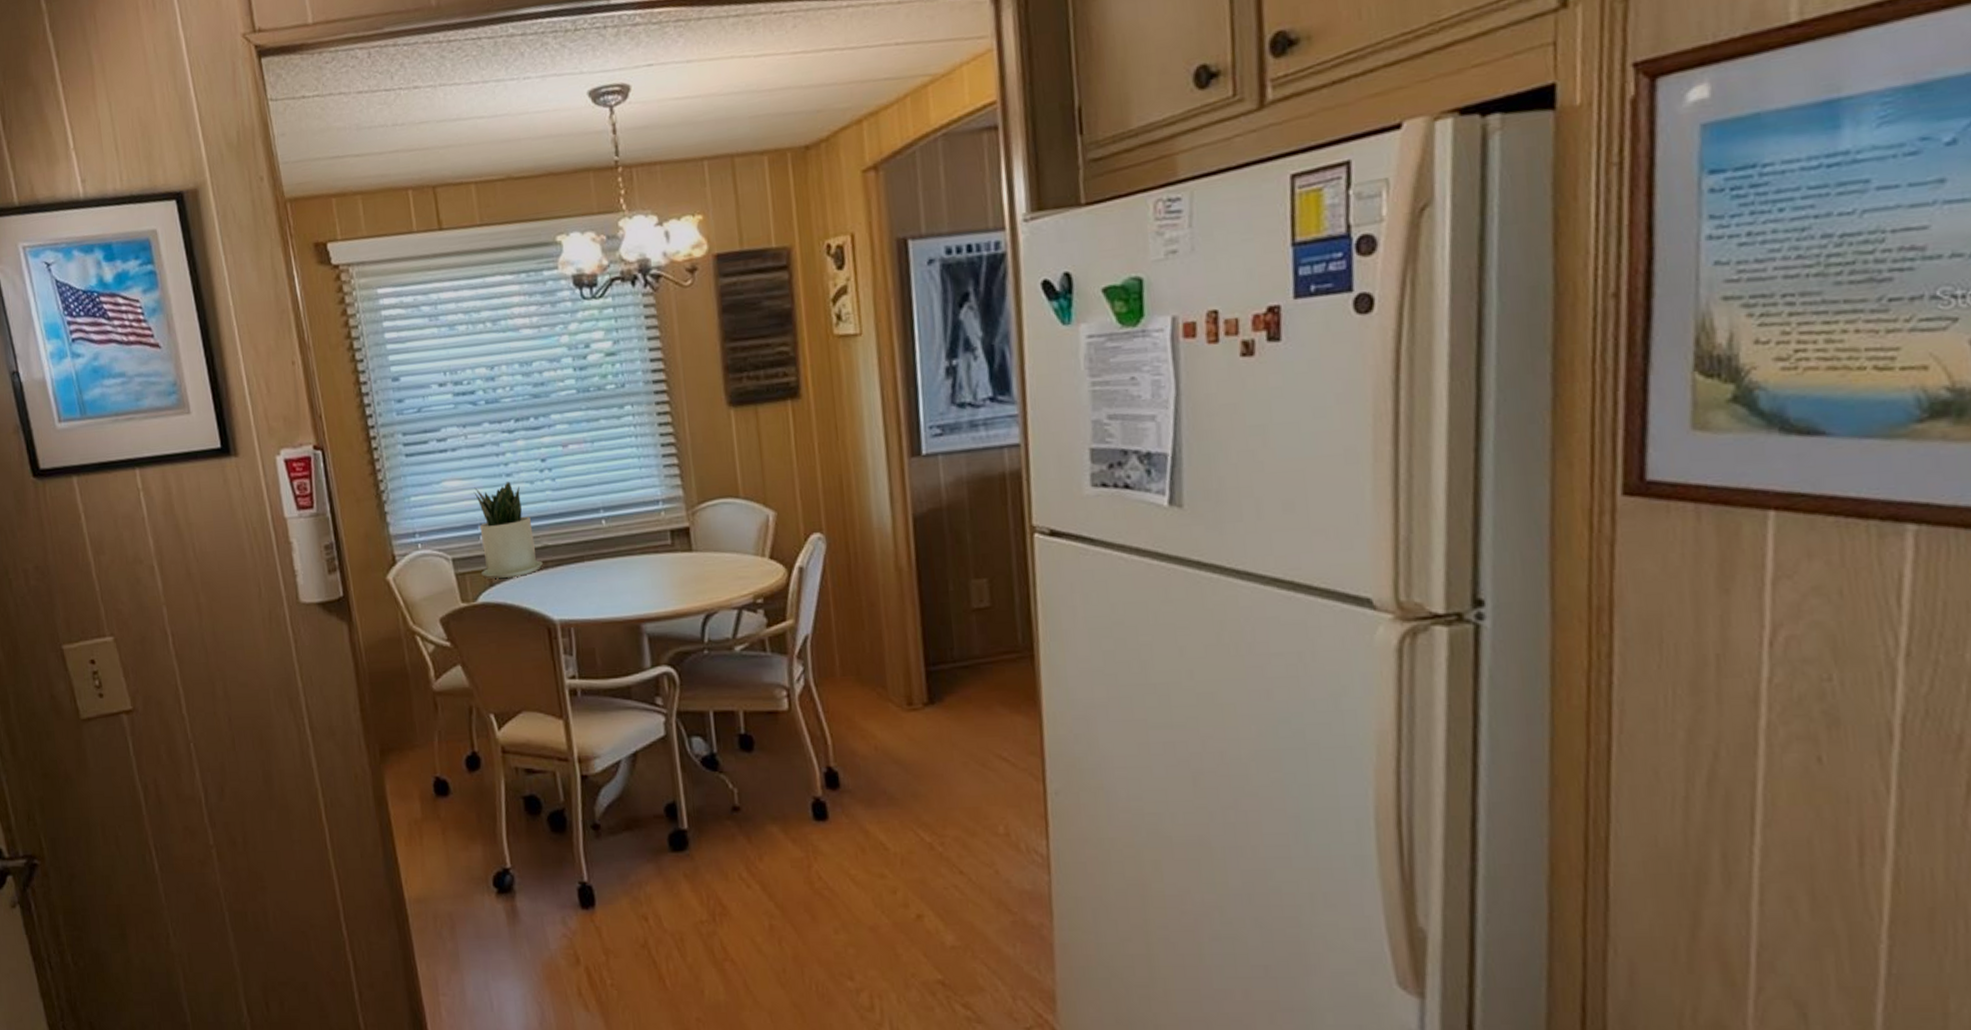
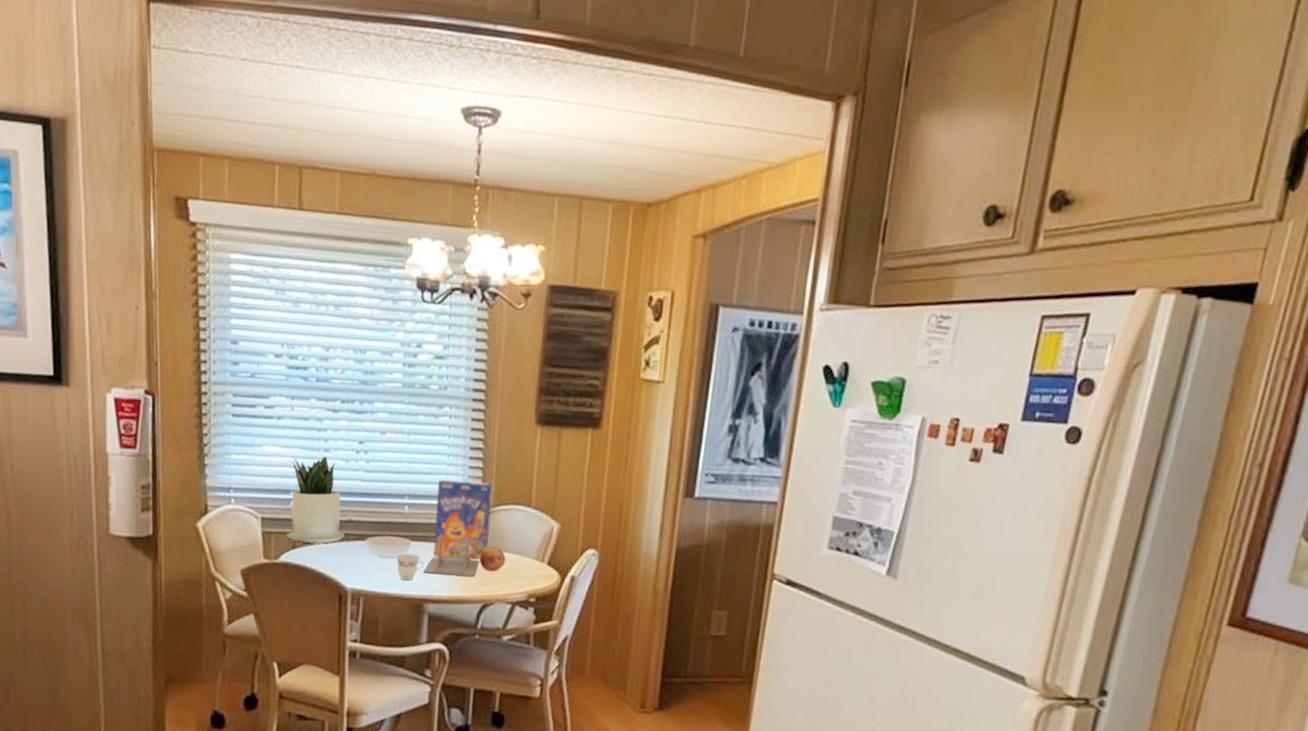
bowl: none [565,555,617,582] -> present [365,535,412,559]
teacup: none [601,571,634,602] -> present [395,553,424,581]
cereal box: none [632,479,700,571] -> present [433,479,493,561]
napkin holder: none [634,542,694,591] -> present [423,534,479,577]
fruit: none [692,548,722,577] -> present [479,546,506,572]

